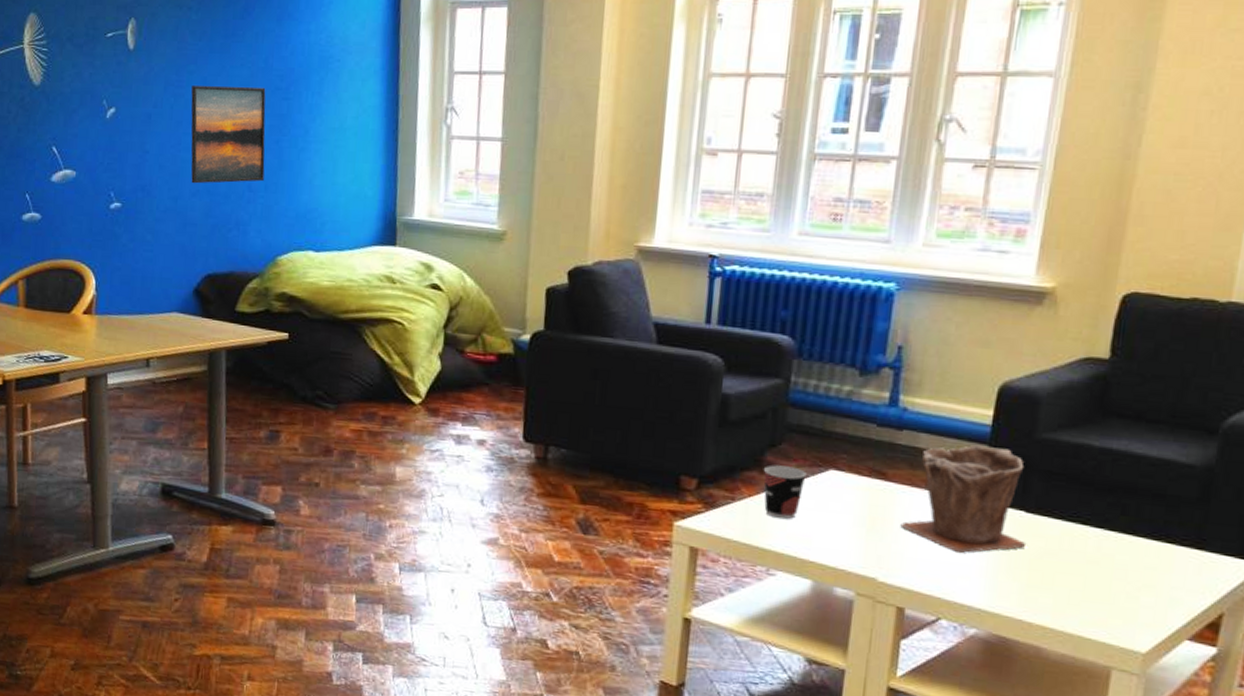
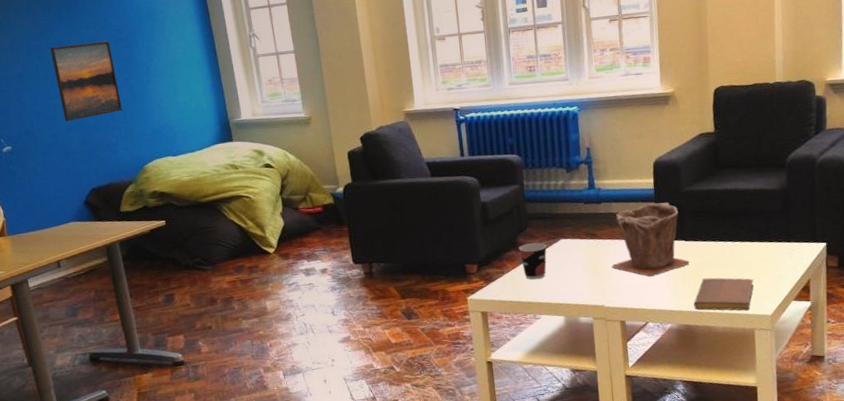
notebook: none [1019,574,1126,638] -> present [694,277,754,311]

